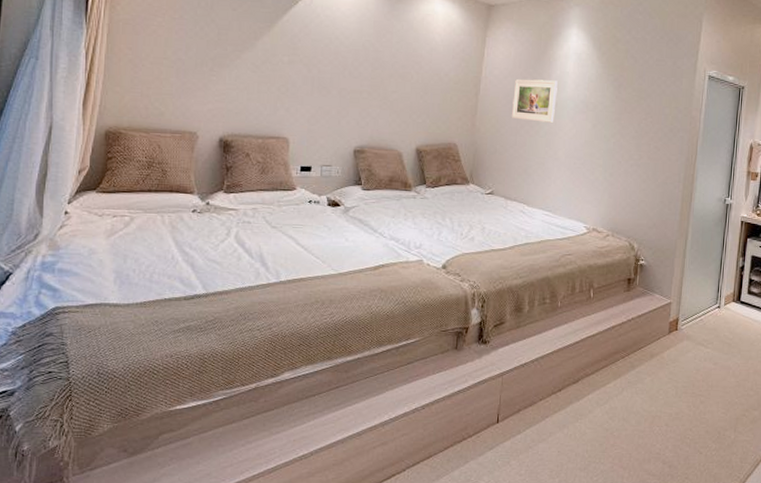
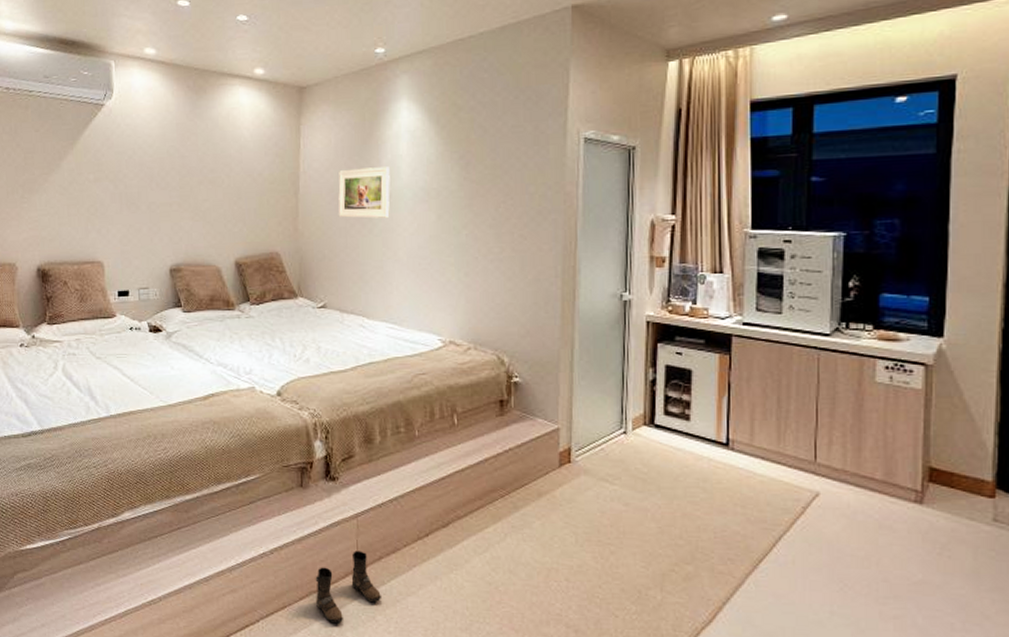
boots: none [459,405,517,469] -> present [315,550,381,624]

